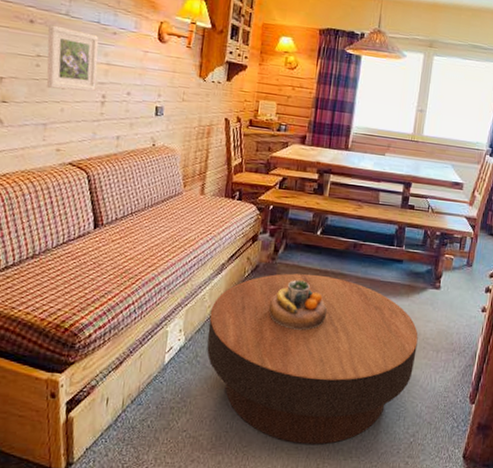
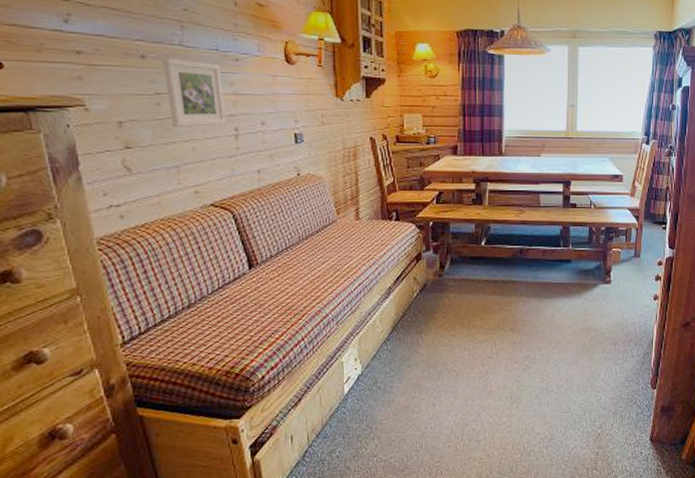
coffee table: present [207,273,418,445] -> none [383,286,595,452]
decorative bowl: present [268,279,328,331] -> none [442,292,502,343]

